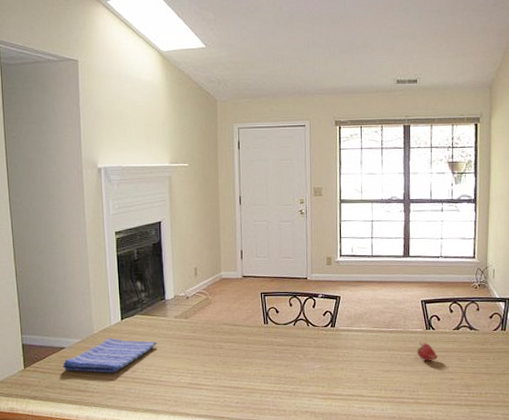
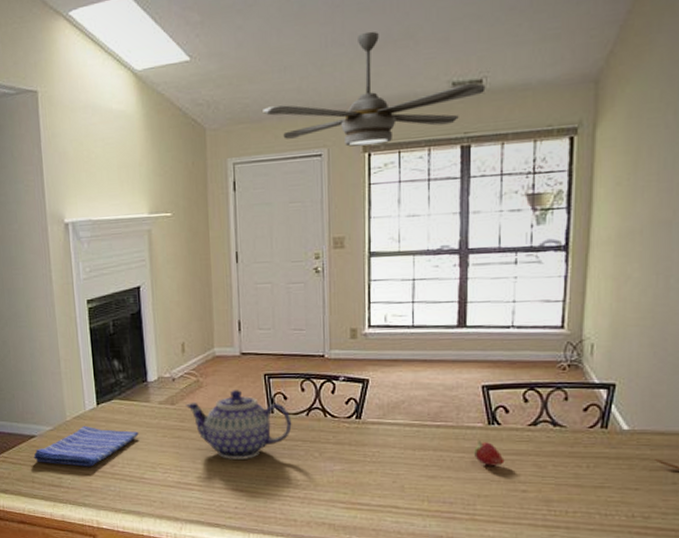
teapot: none [197,306,282,363] -> present [185,390,292,459]
ceiling fan: none [261,39,419,122] -> present [263,31,486,147]

